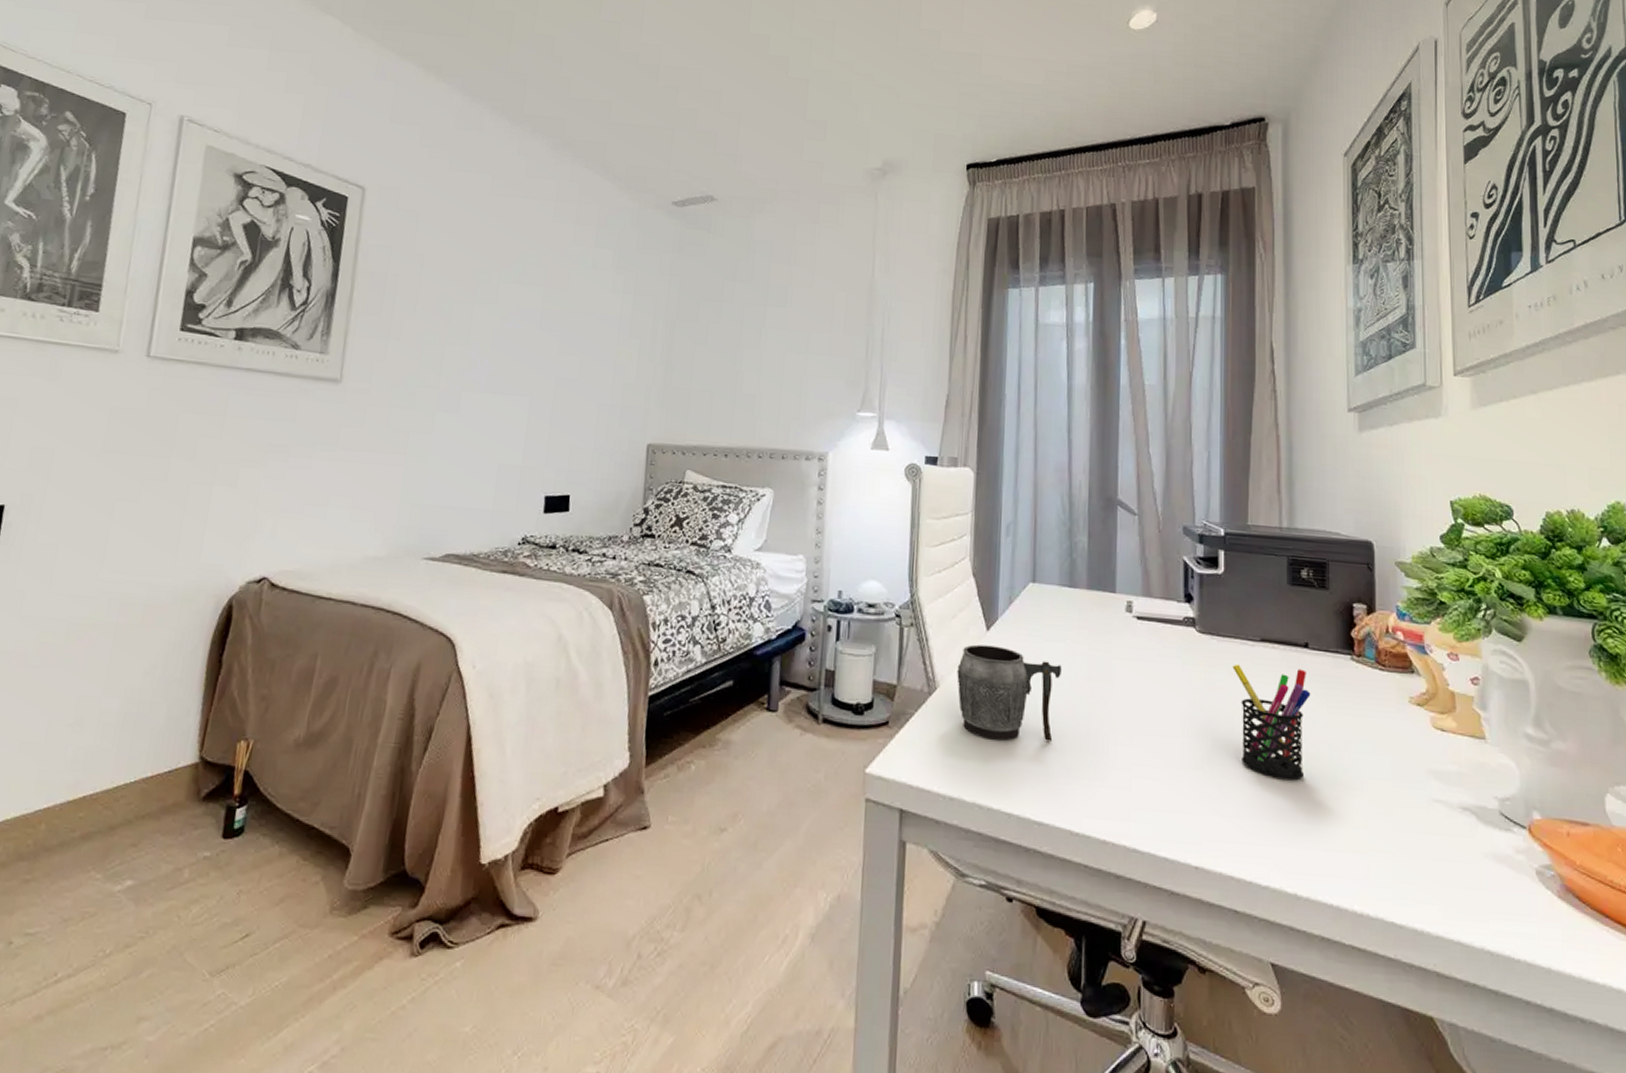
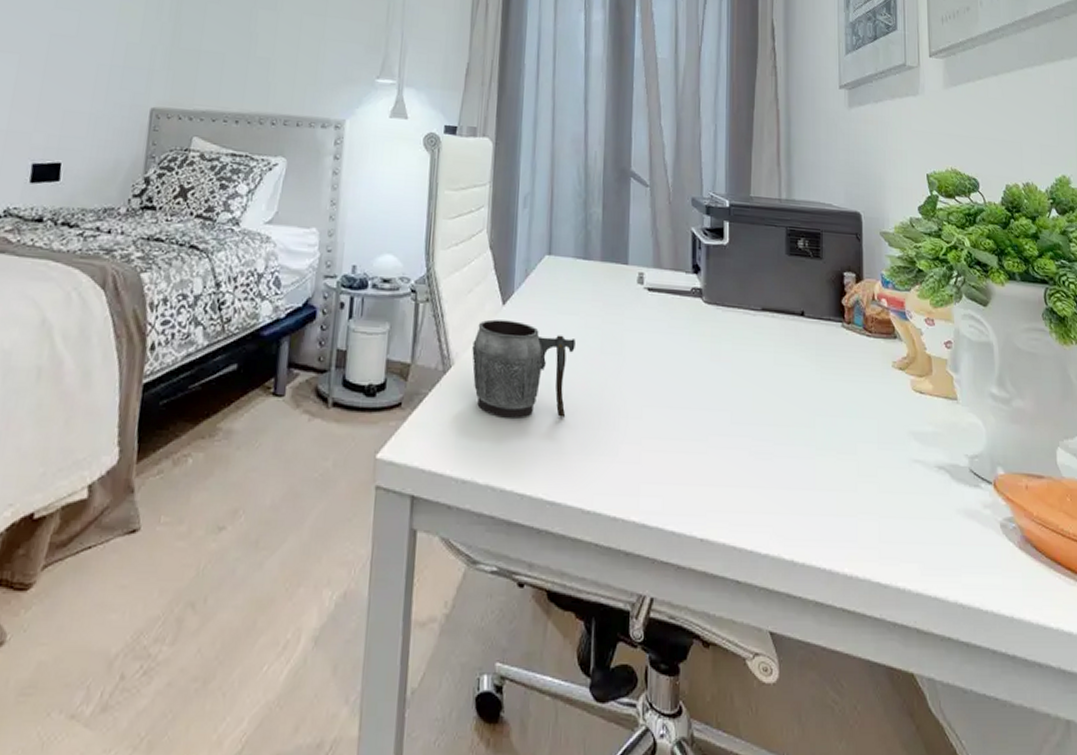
pen holder: present [1232,664,1311,781] -> none [736,333,806,448]

